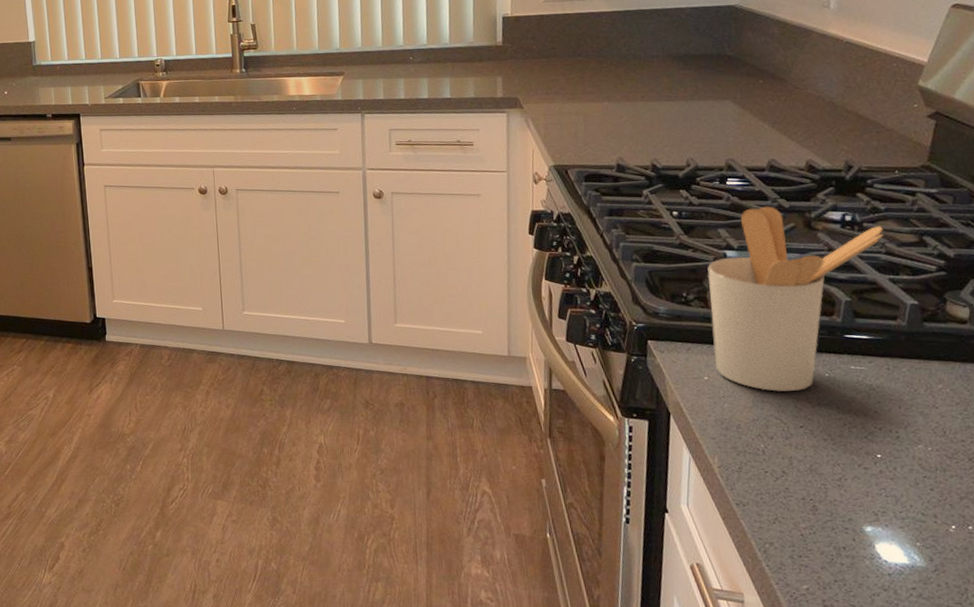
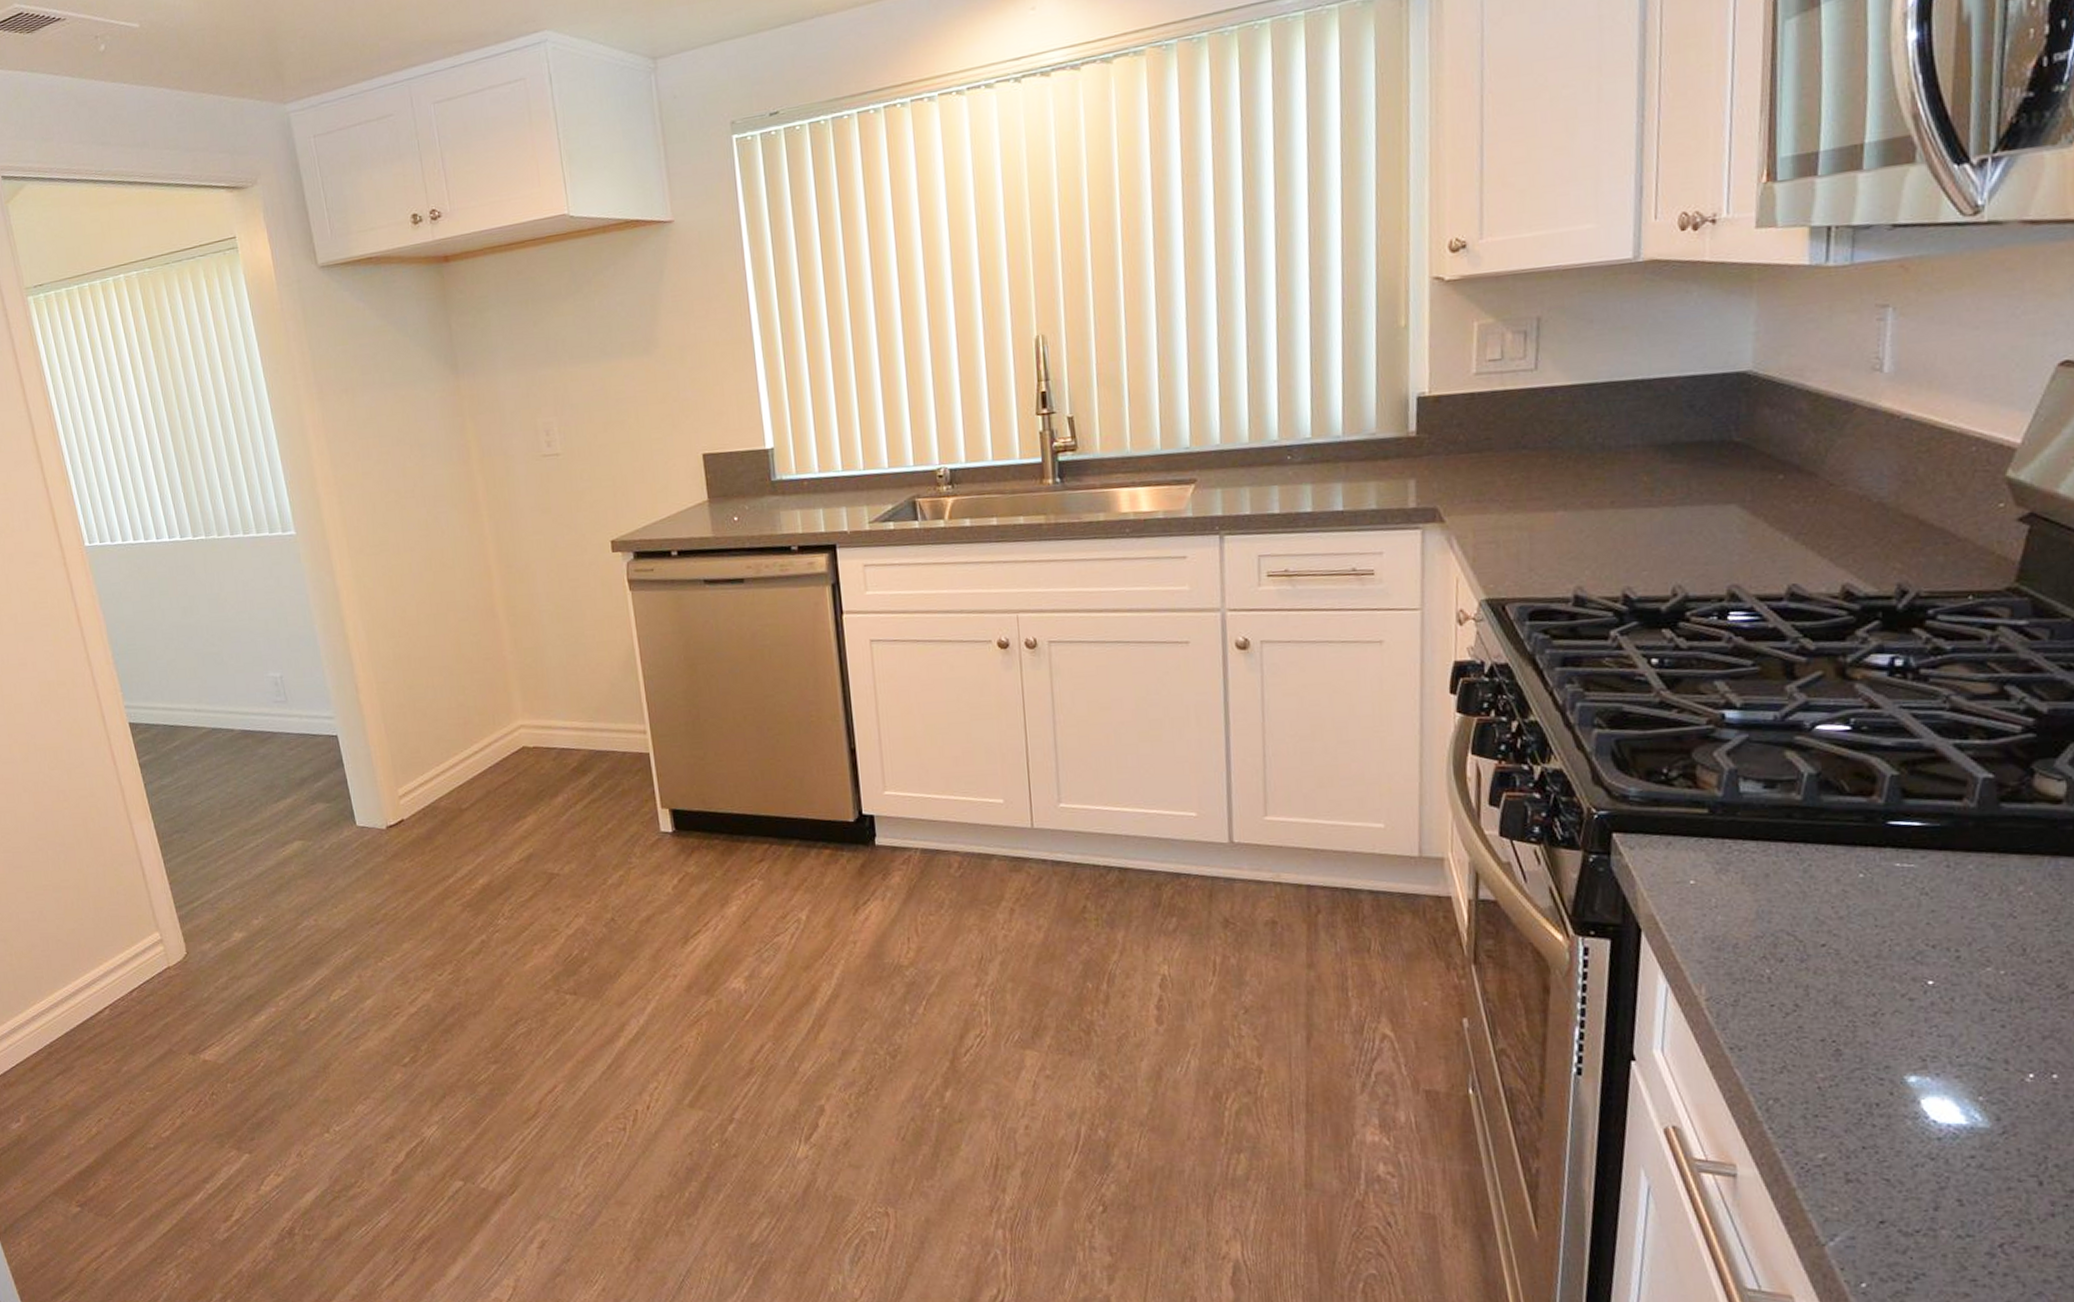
utensil holder: present [707,206,884,392] -> none [1697,648,1949,899]

